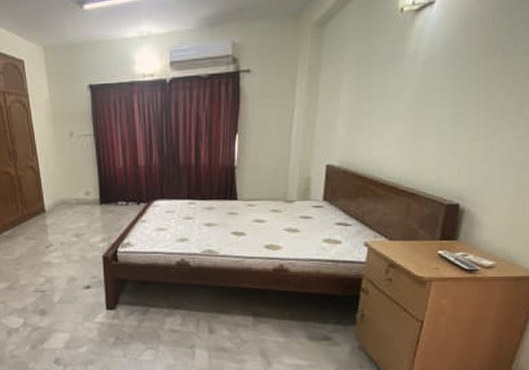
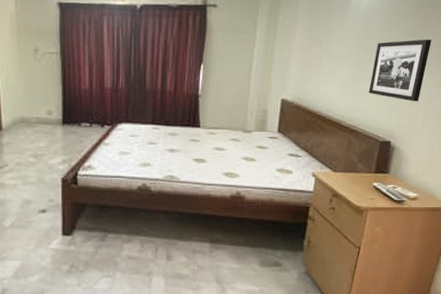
picture frame: none [431,83,512,158] -> present [369,39,431,102]

